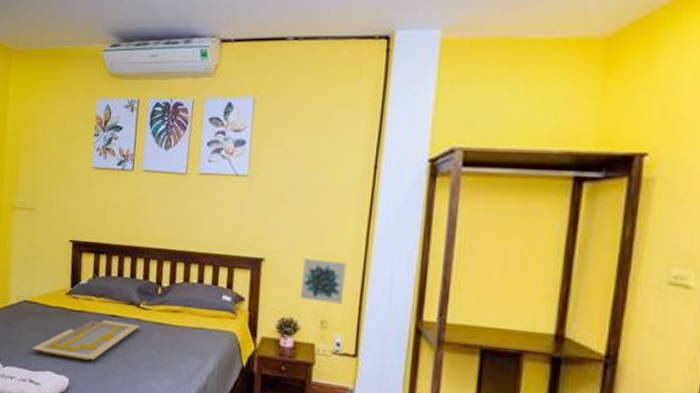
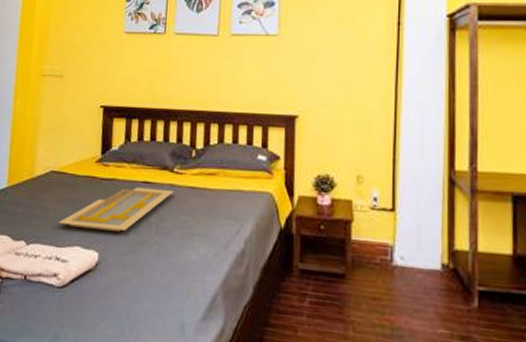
wall art: present [301,257,347,304] -> none [336,113,378,158]

